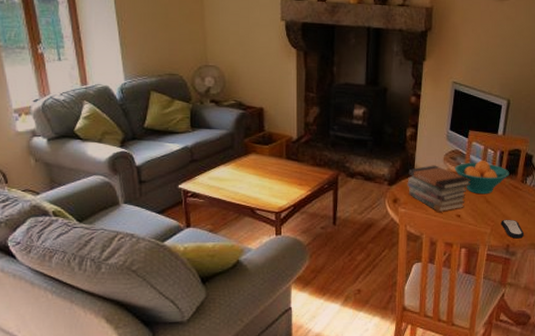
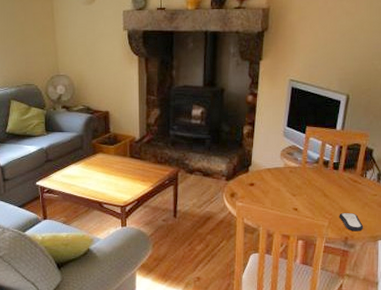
book stack: present [407,165,472,212] -> none [244,161,309,205]
fruit bowl: present [454,161,510,195] -> none [291,156,349,189]

